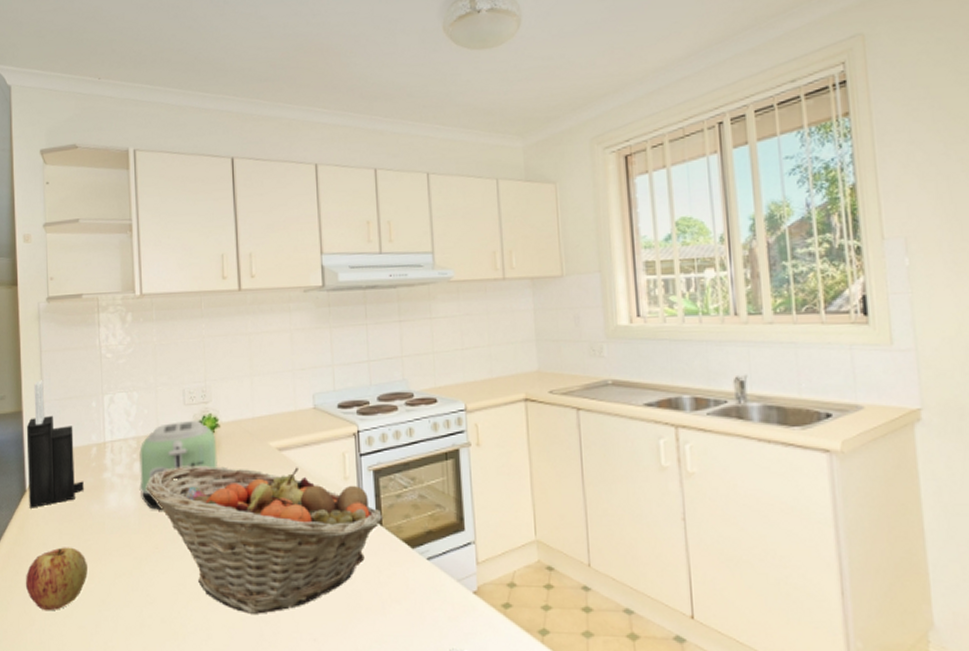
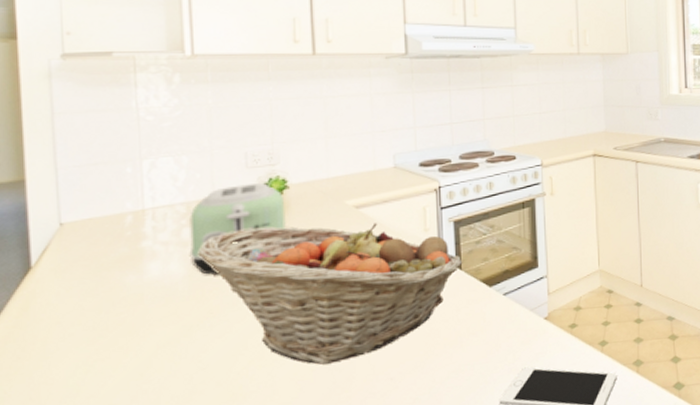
apple: present [25,547,88,611] -> none [30,323,120,395]
knife block: present [26,380,84,508] -> none [31,145,115,286]

